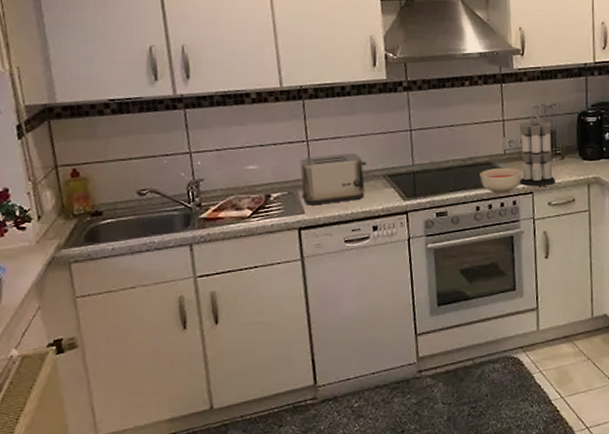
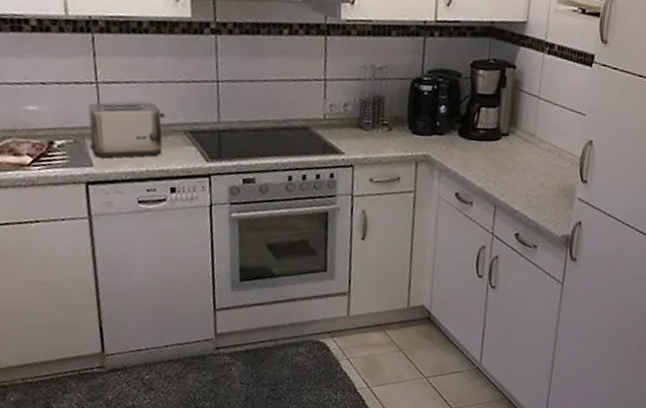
bowl: present [480,167,522,194] -> none [294,134,343,165]
spice rack: present [519,114,555,187] -> none [338,76,381,161]

